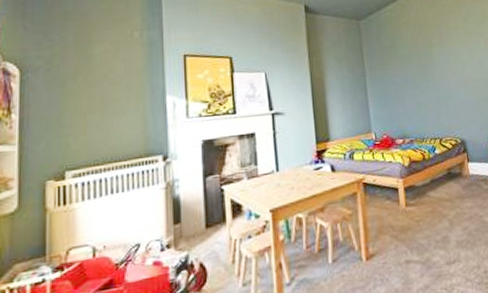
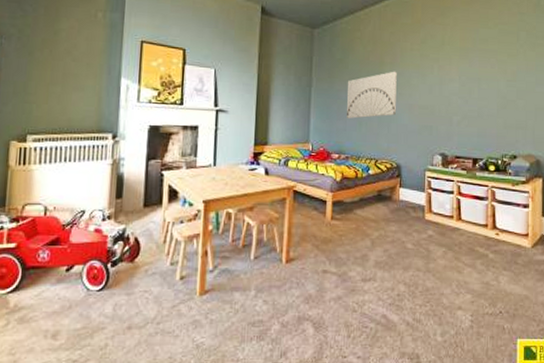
wall art: none [400,50,452,102] -> present [346,71,397,119]

